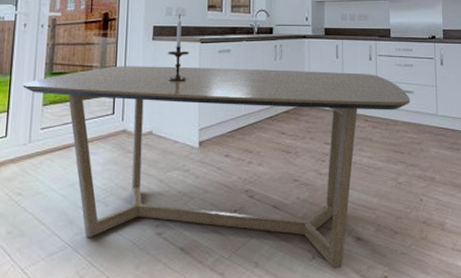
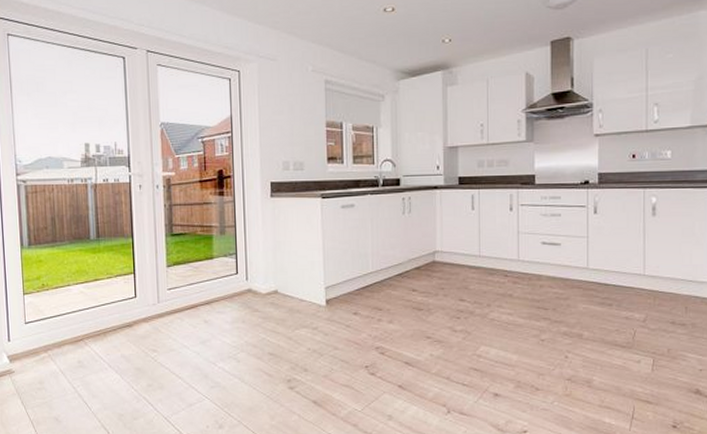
dining table: present [22,66,411,269] -> none [145,224,557,423]
candlestick: present [167,14,189,81] -> none [287,168,310,239]

